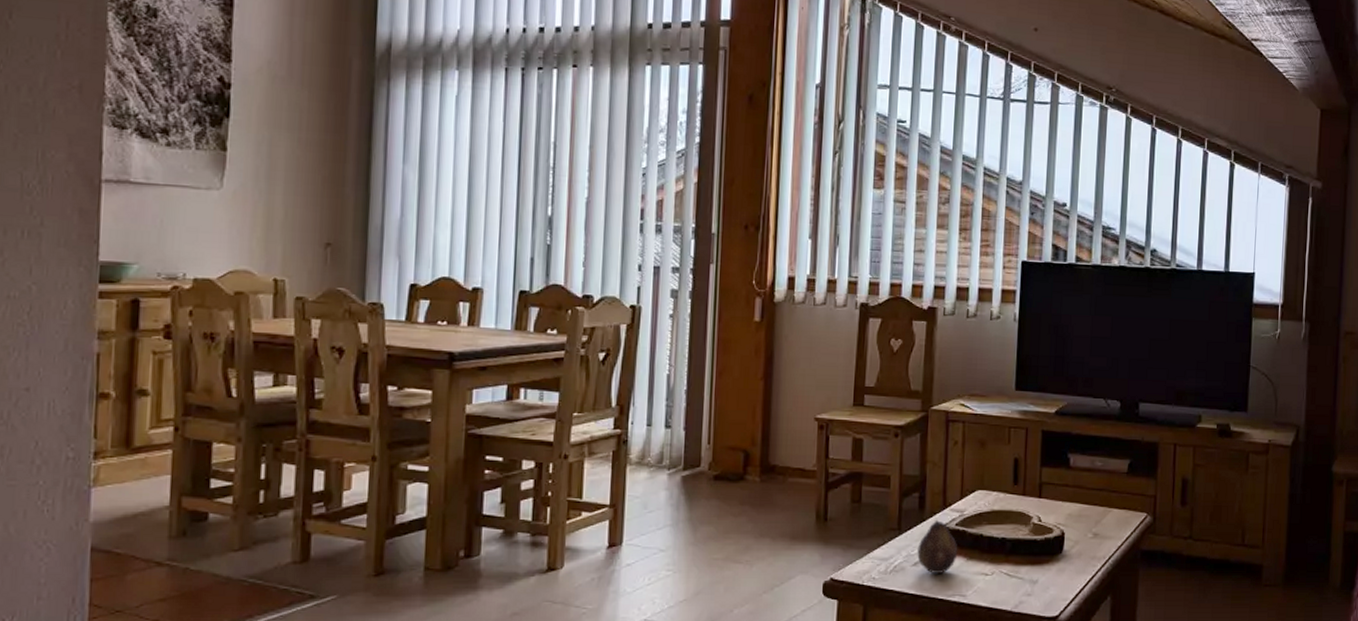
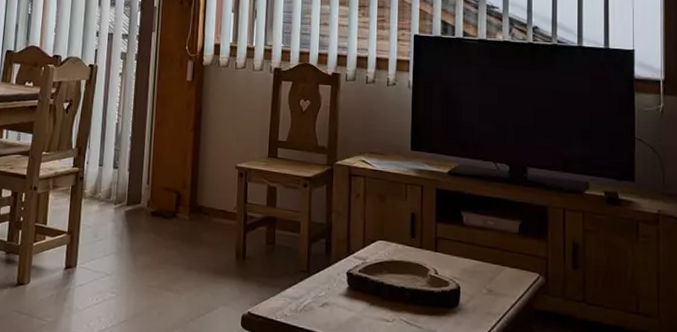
fruit: present [917,519,958,573] -> none [324,264,361,316]

